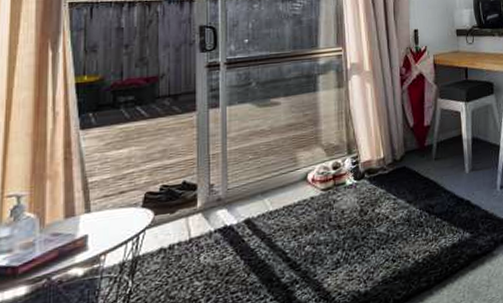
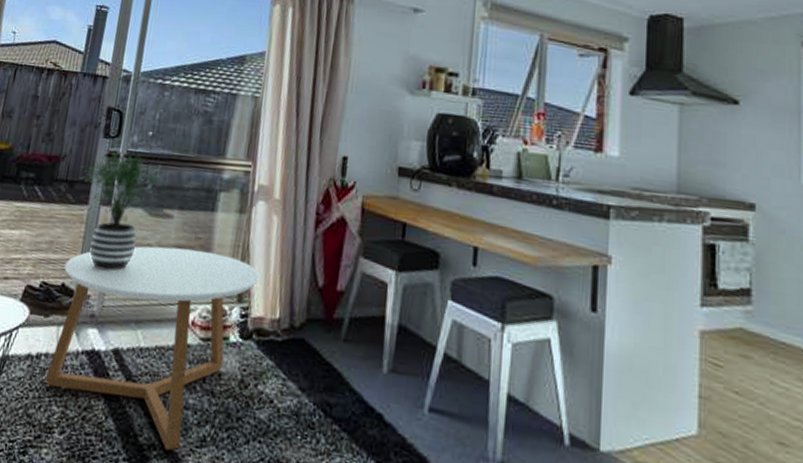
potted plant: none [181,59,264,162] -> present [78,151,162,271]
coffee table: none [183,122,363,281] -> present [45,246,261,451]

